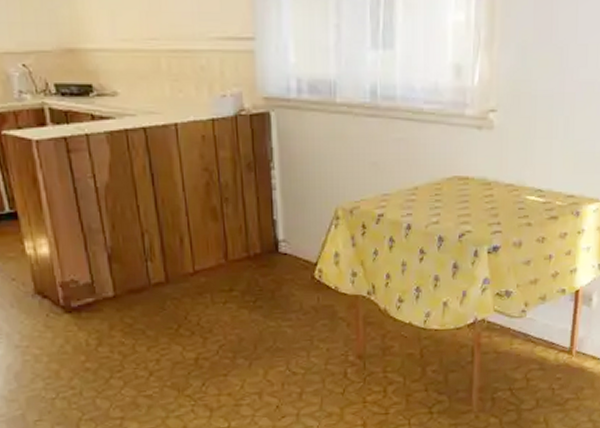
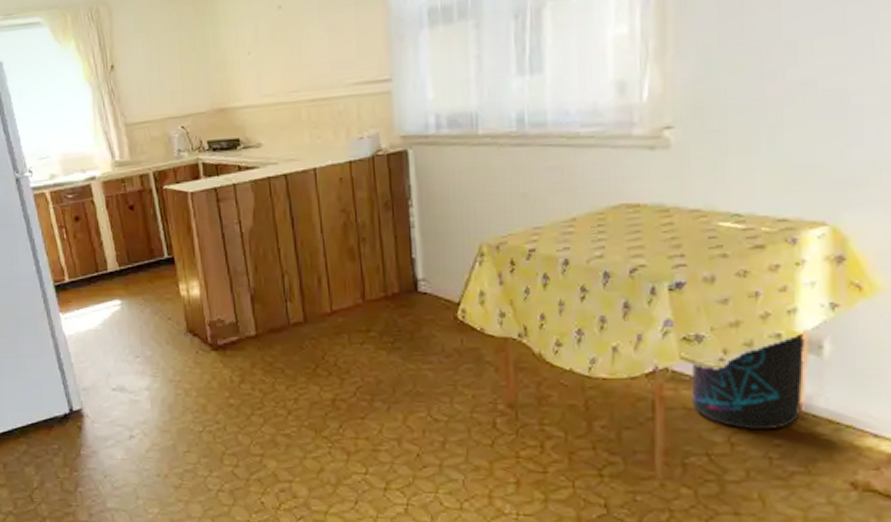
supplement container: none [501,291,581,367] -> present [691,336,805,429]

